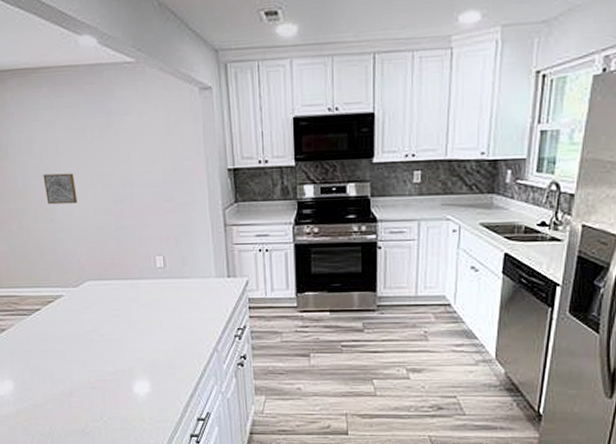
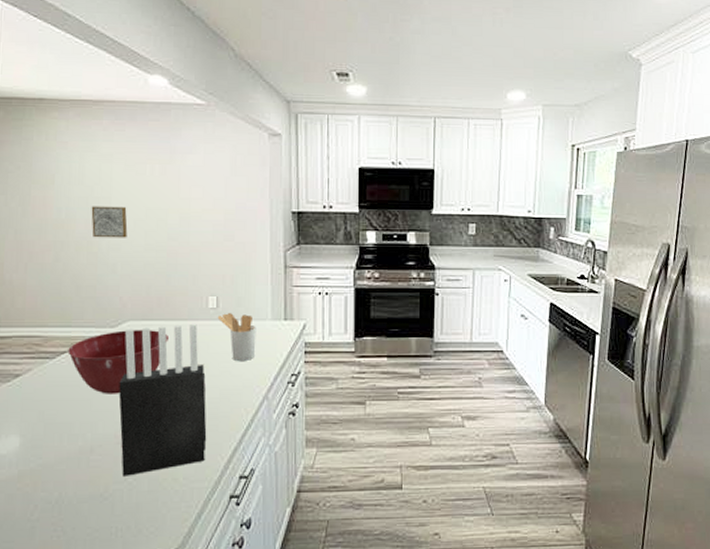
mixing bowl: none [40,289,125,346] -> present [68,330,170,394]
knife block: none [86,282,166,416] -> present [119,323,207,476]
utensil holder: none [165,272,203,317] -> present [217,313,256,362]

